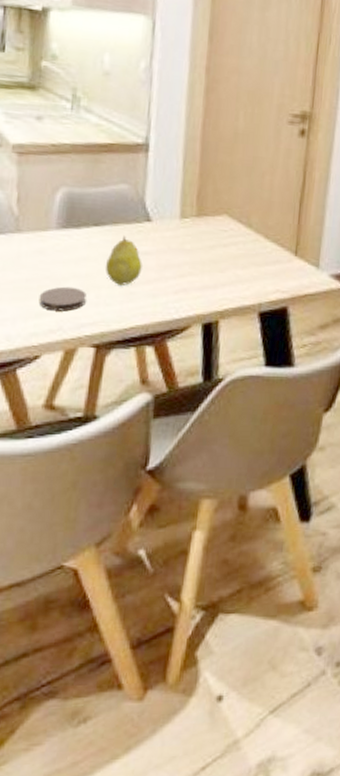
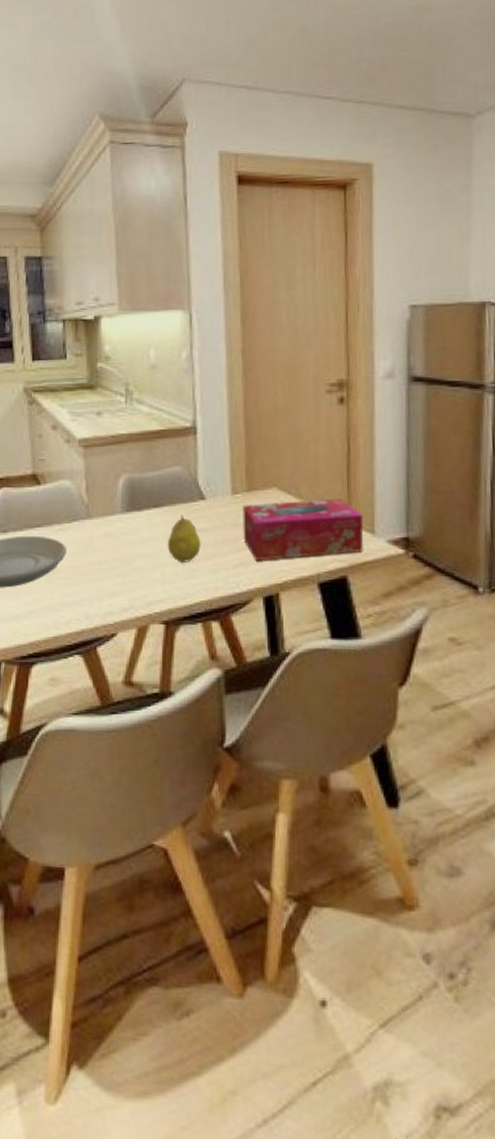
coaster: present [38,286,86,312] -> none [111,566,153,590]
tissue box: none [187,229,310,288] -> present [242,498,364,560]

